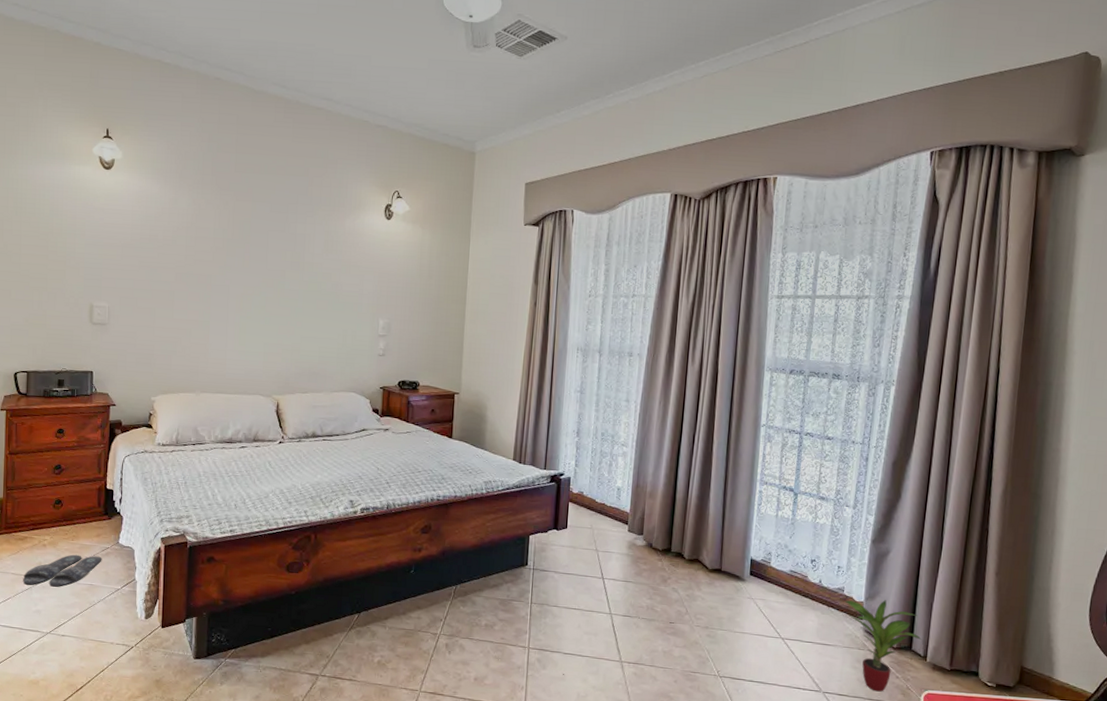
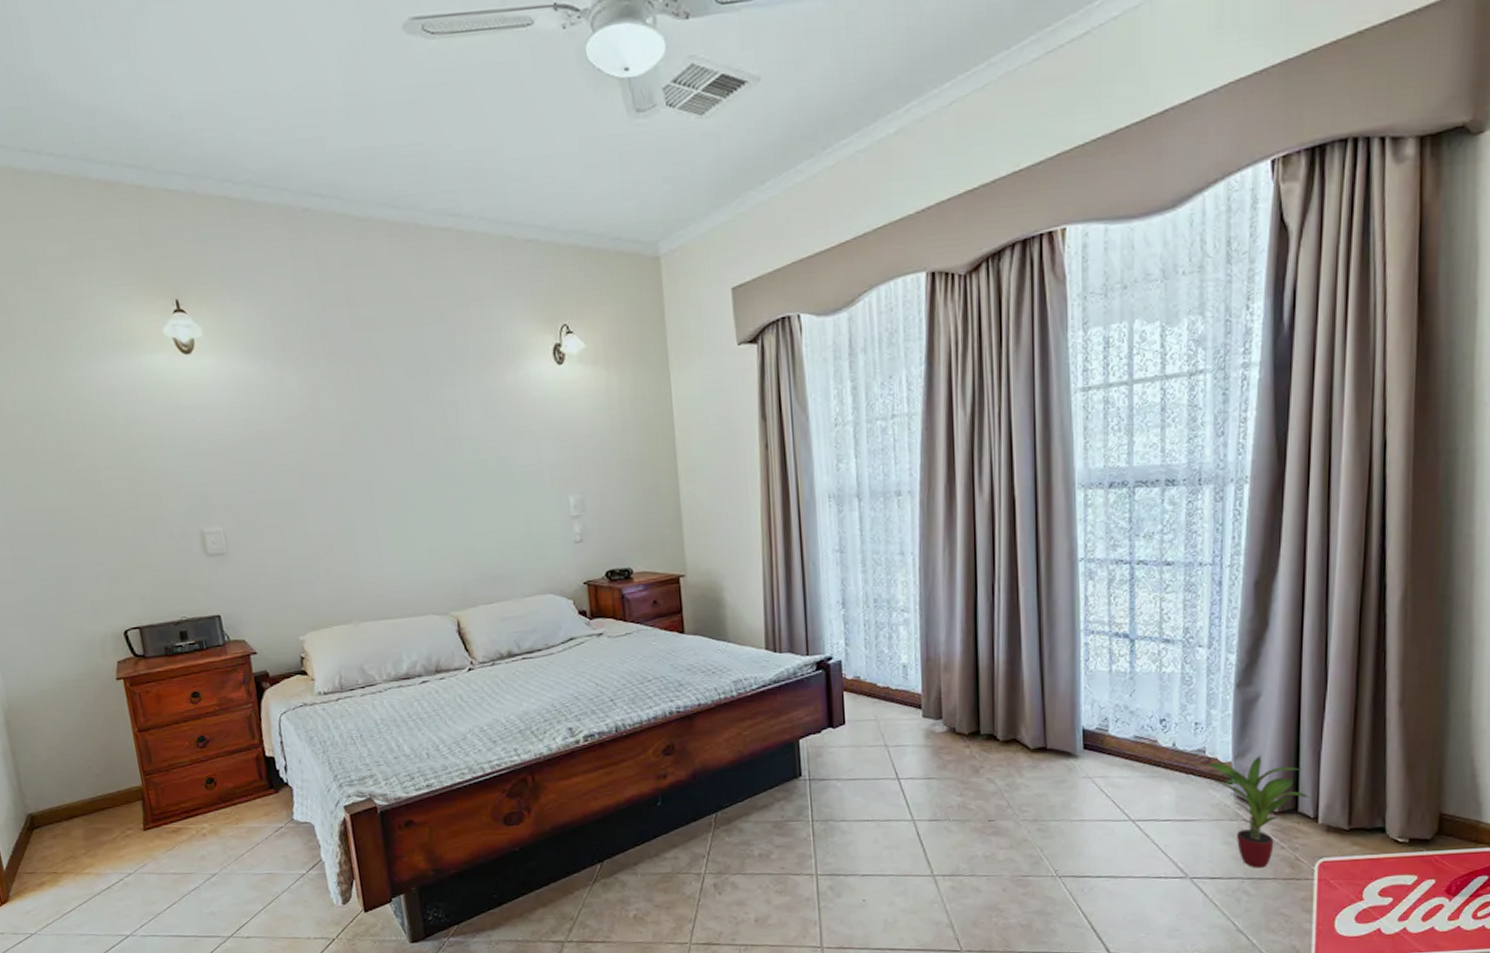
slippers: present [23,554,102,587] -> none [186,838,277,884]

